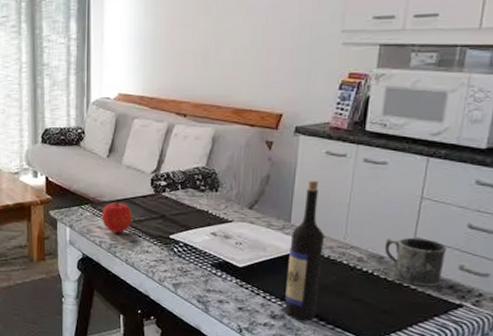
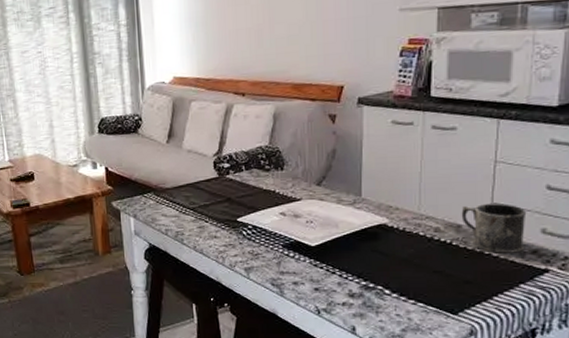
fruit: present [102,201,133,233] -> none [166,187,198,220]
wine bottle: present [284,180,324,321] -> none [362,151,398,297]

